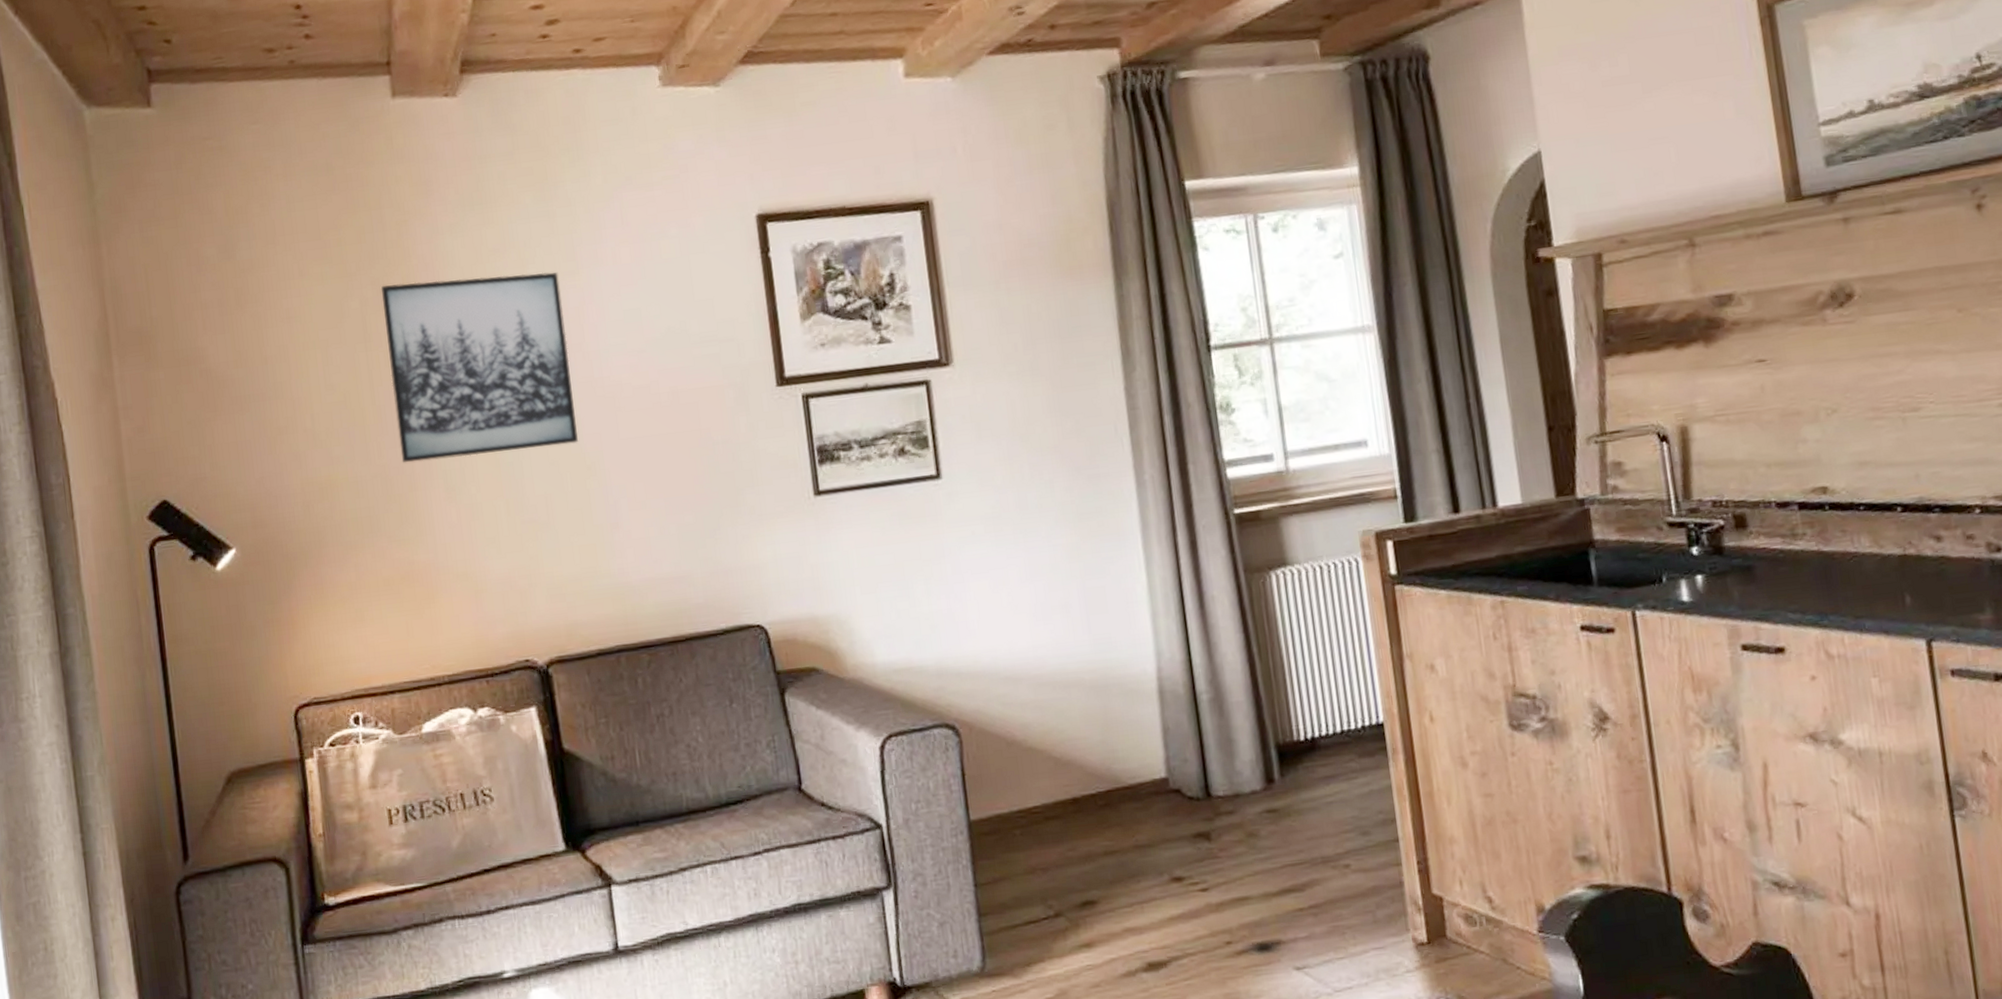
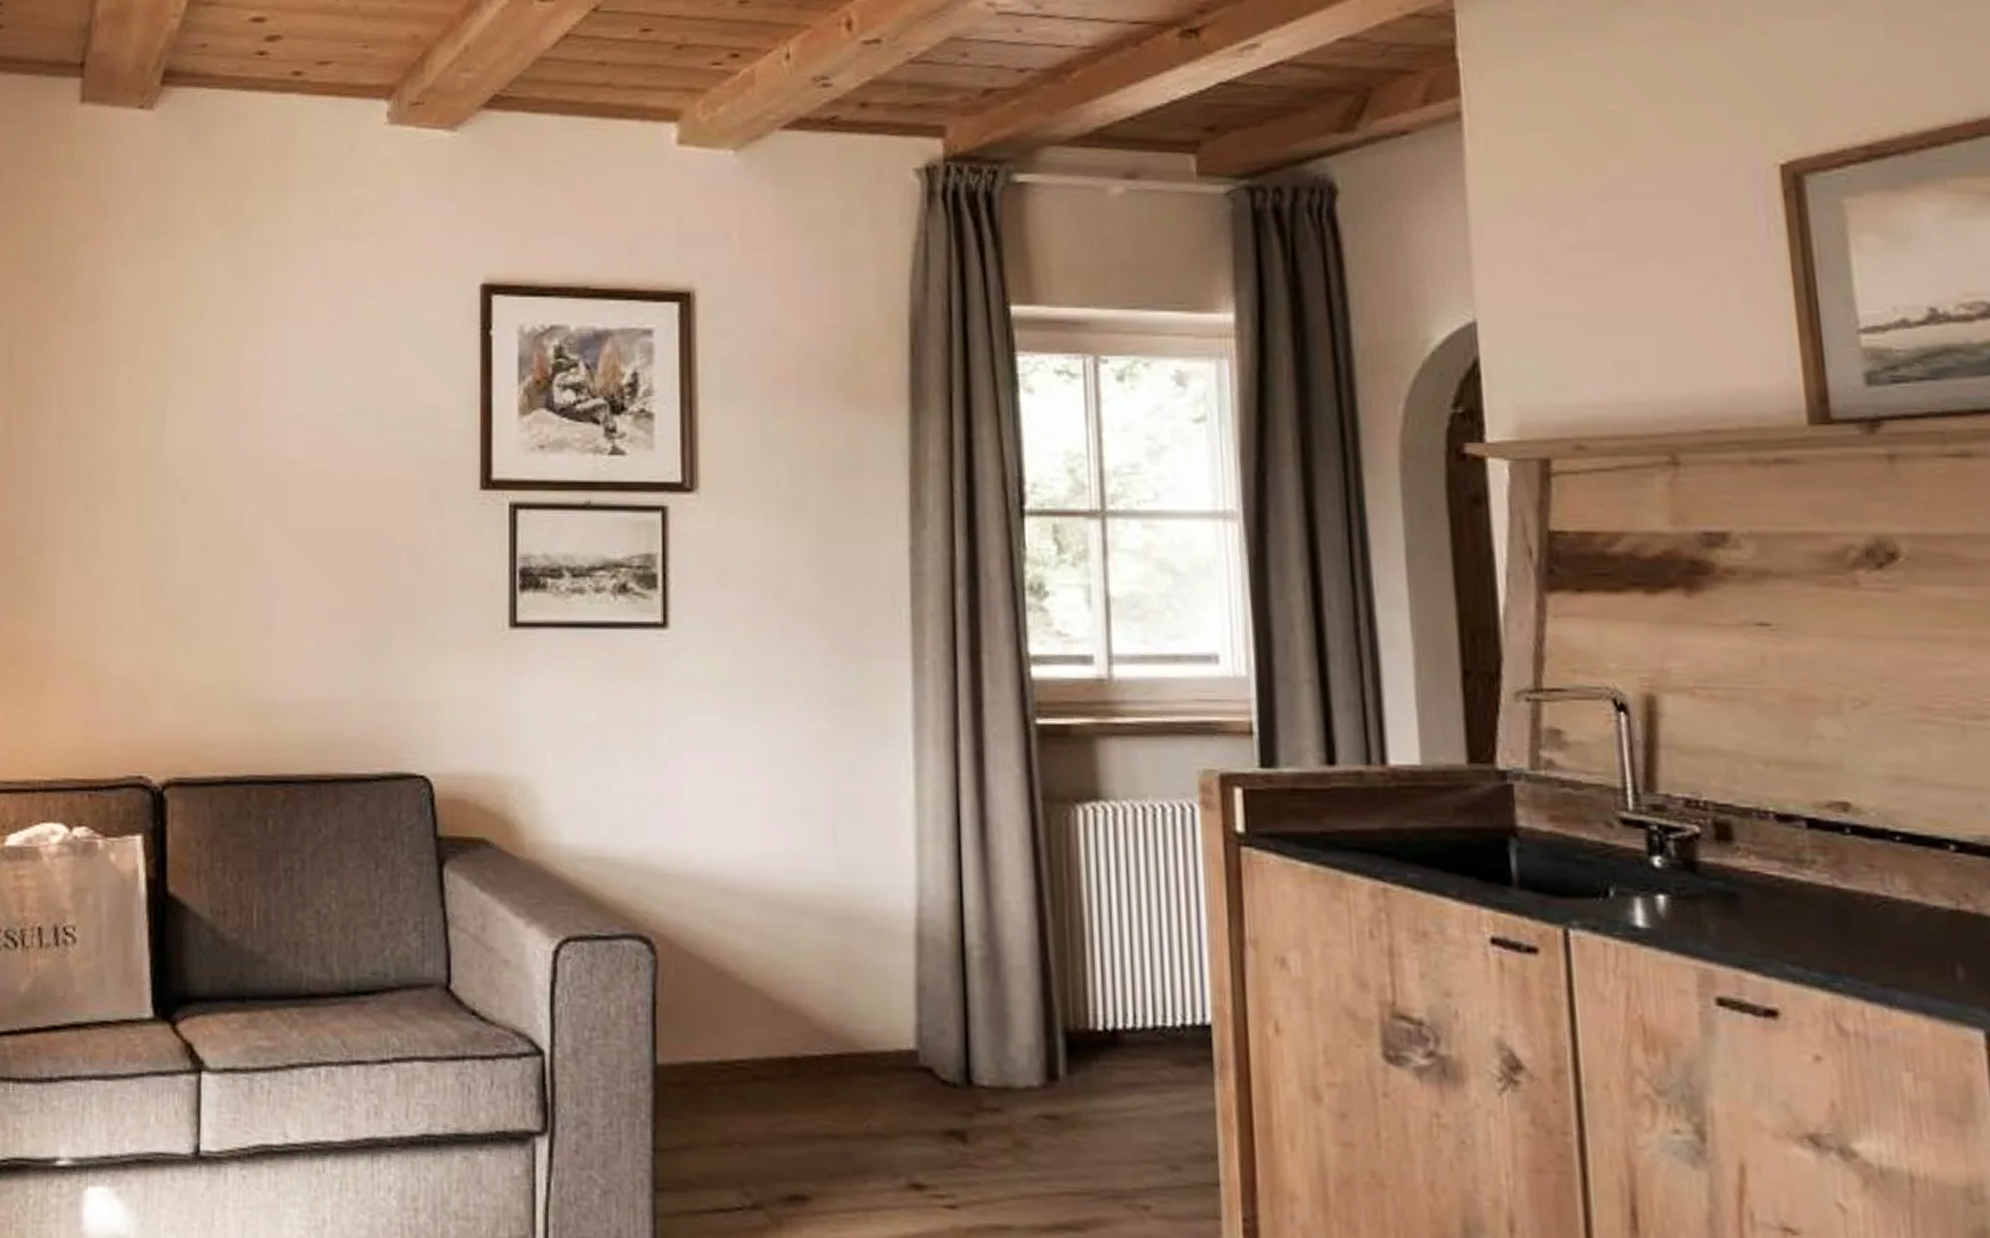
wall art: present [381,272,578,463] -> none [29,313,240,525]

